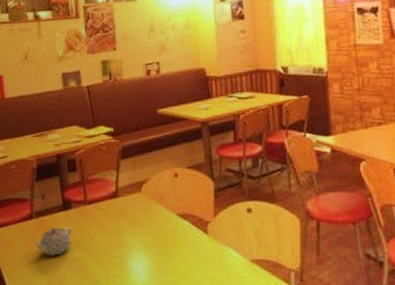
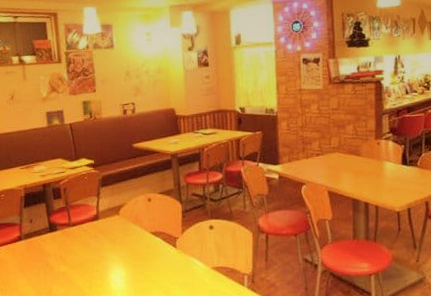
teapot: present [33,227,72,257] -> none [23,246,58,272]

